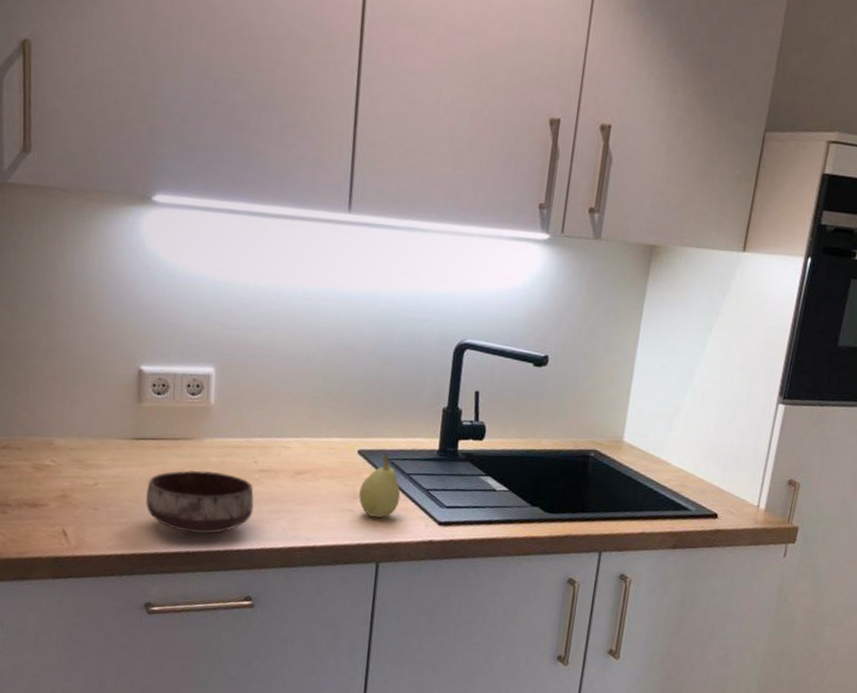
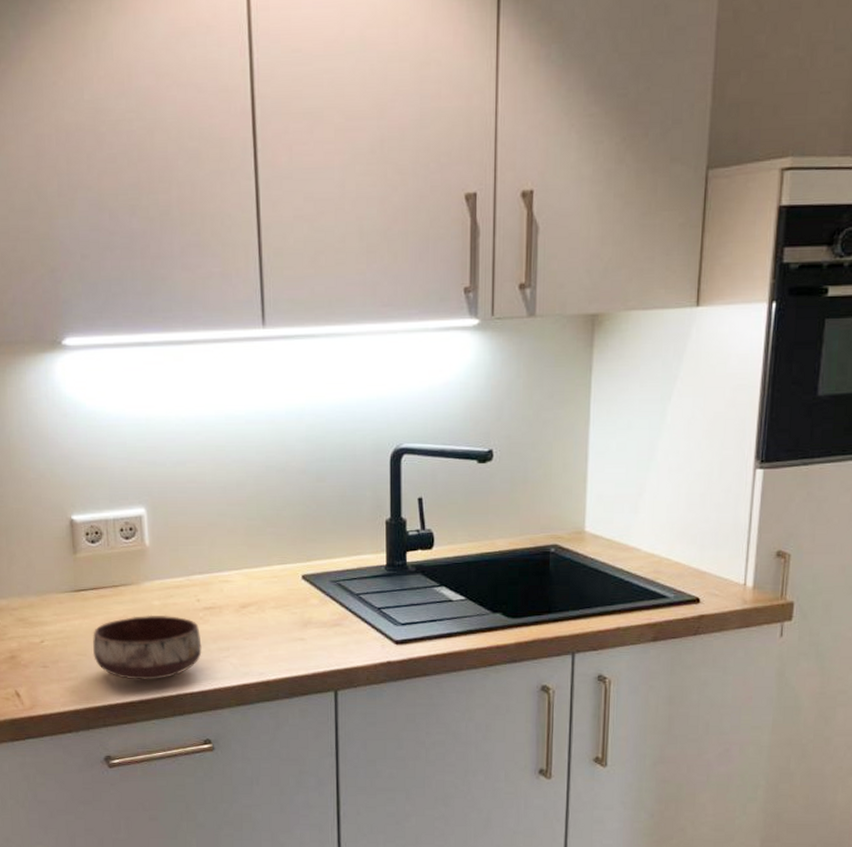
fruit: present [359,452,401,518] -> none [308,574,352,643]

